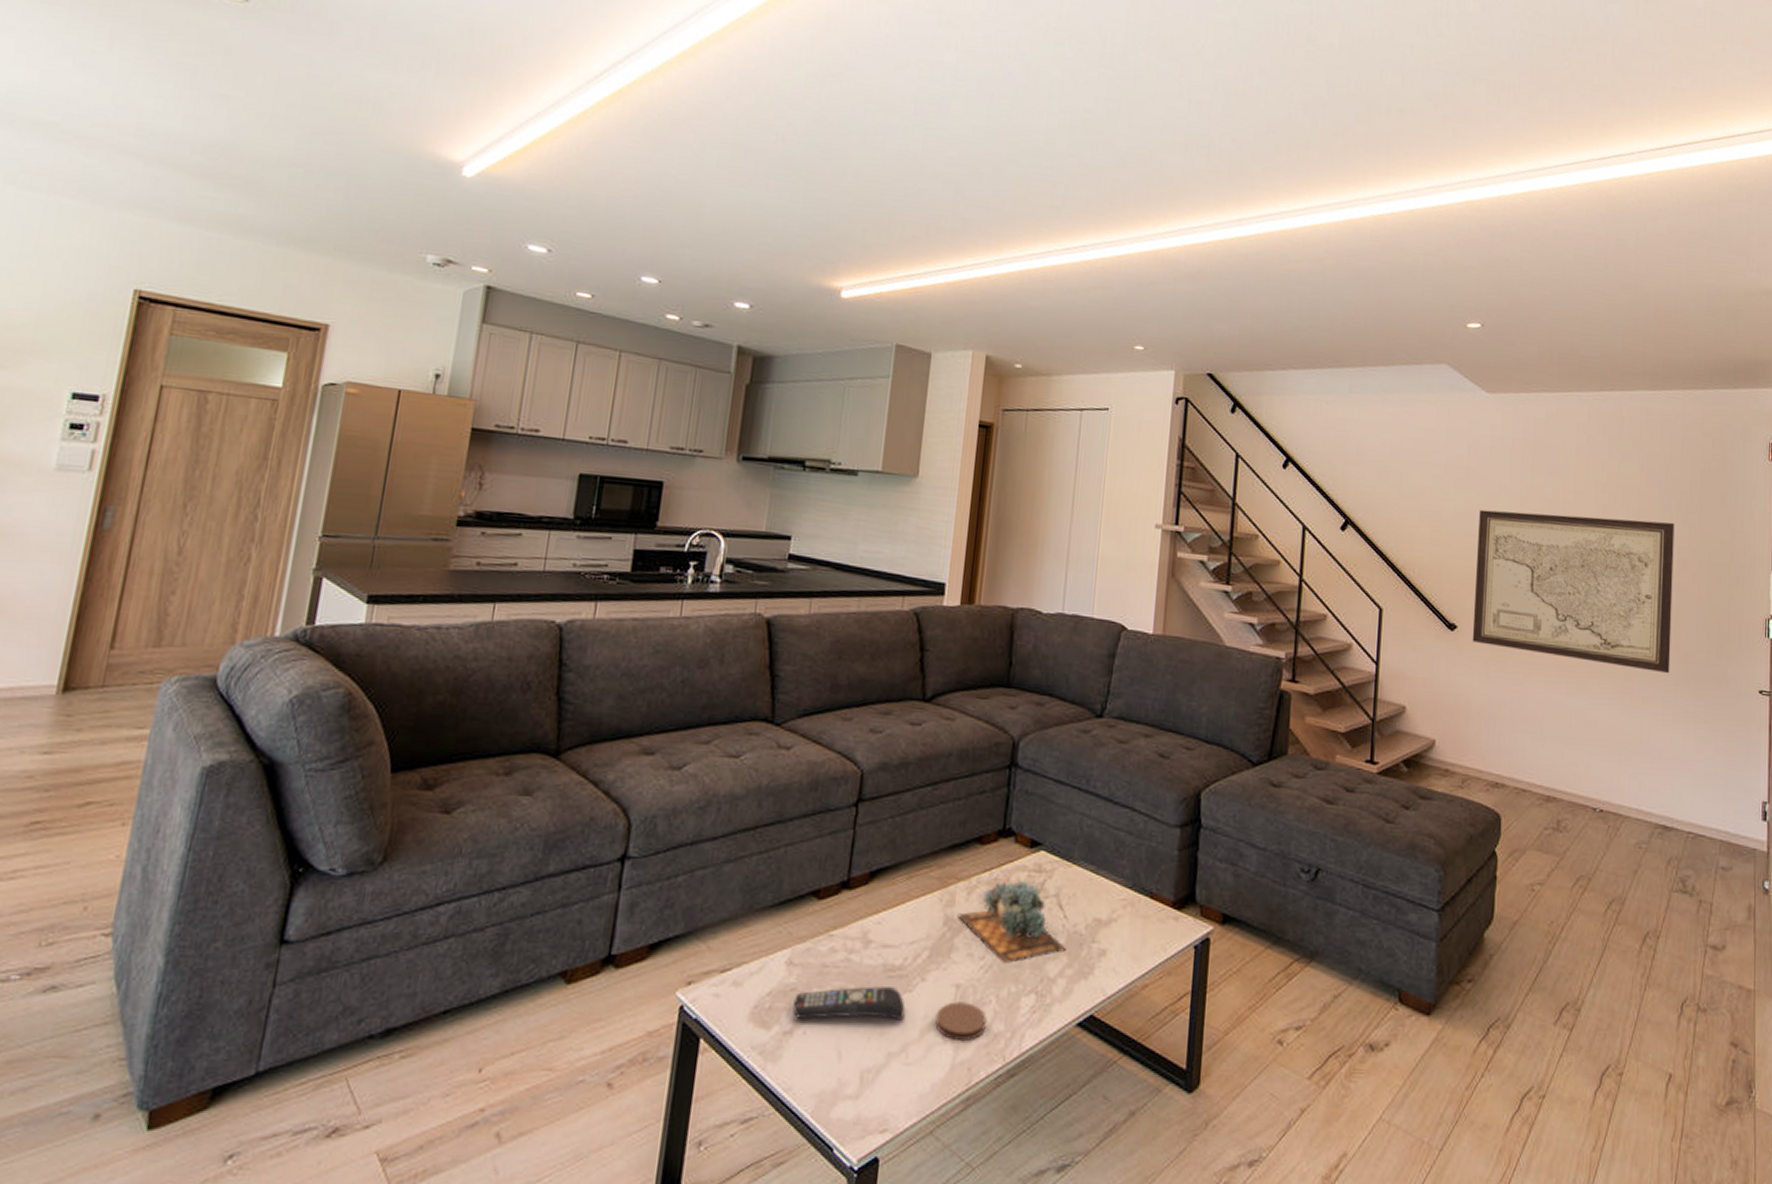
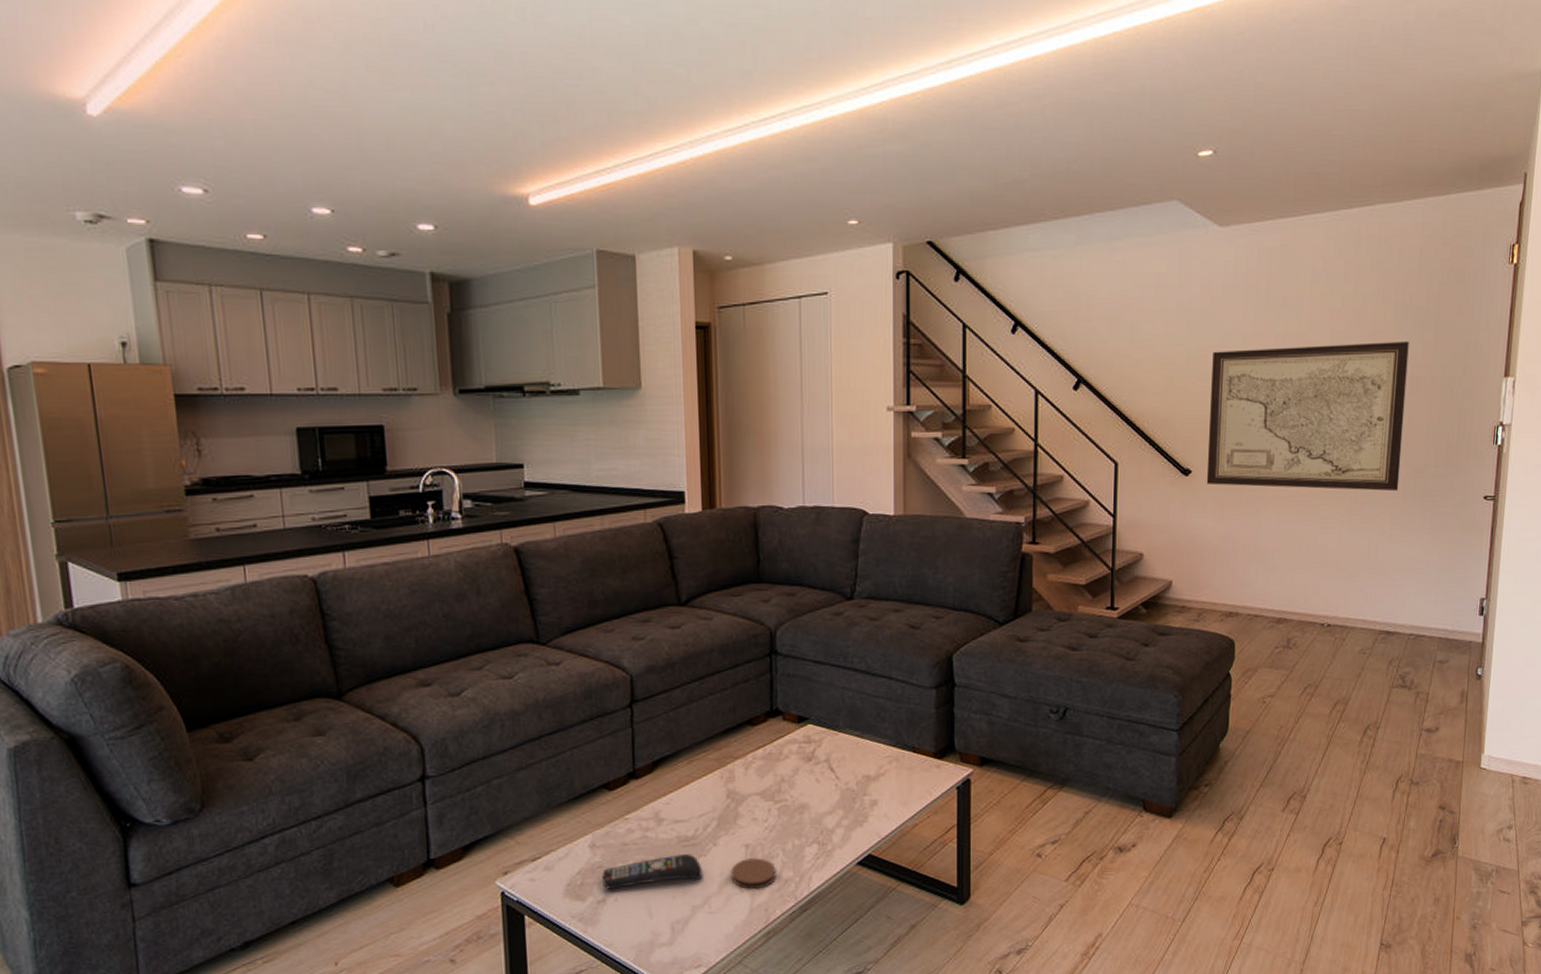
succulent plant: present [957,880,1067,963] -> none [738,751,841,822]

